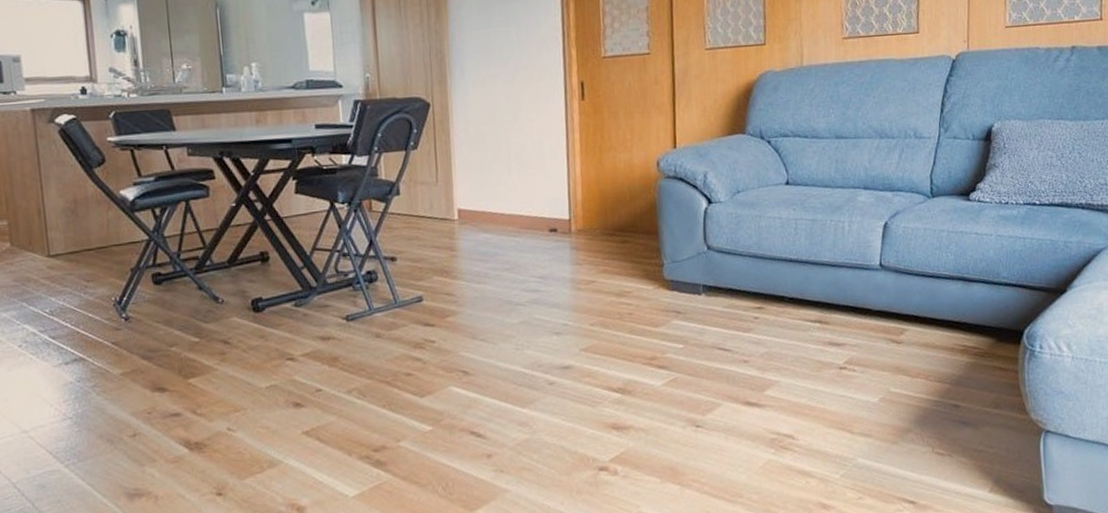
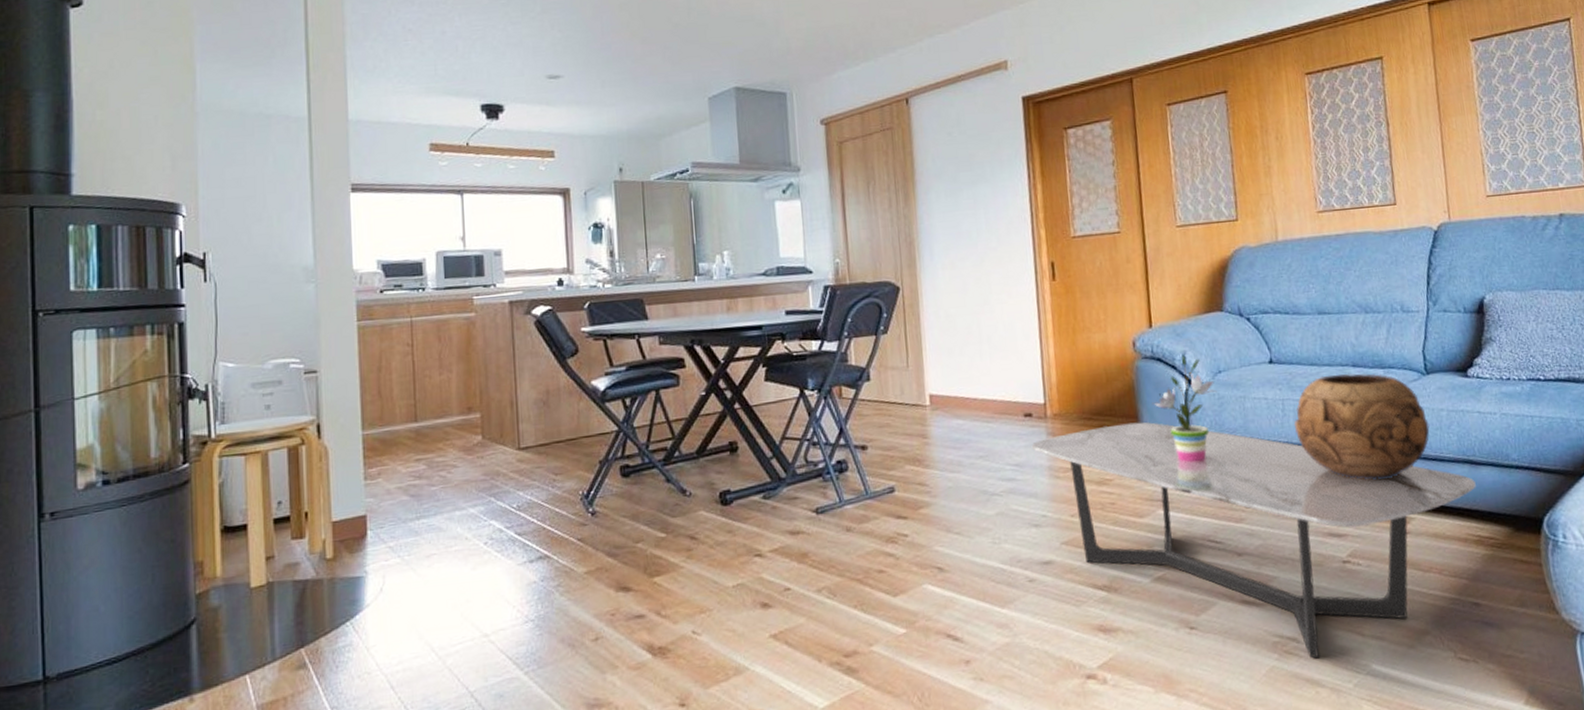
coffee table: none [555,238,967,453] -> present [1031,422,1476,659]
potted plant: none [672,175,735,277] -> present [1152,355,1217,463]
decorative bowl: none [804,195,930,295] -> present [1293,373,1430,480]

